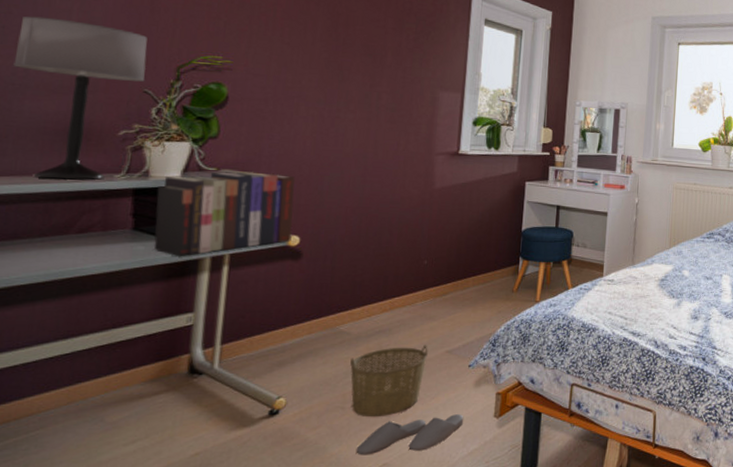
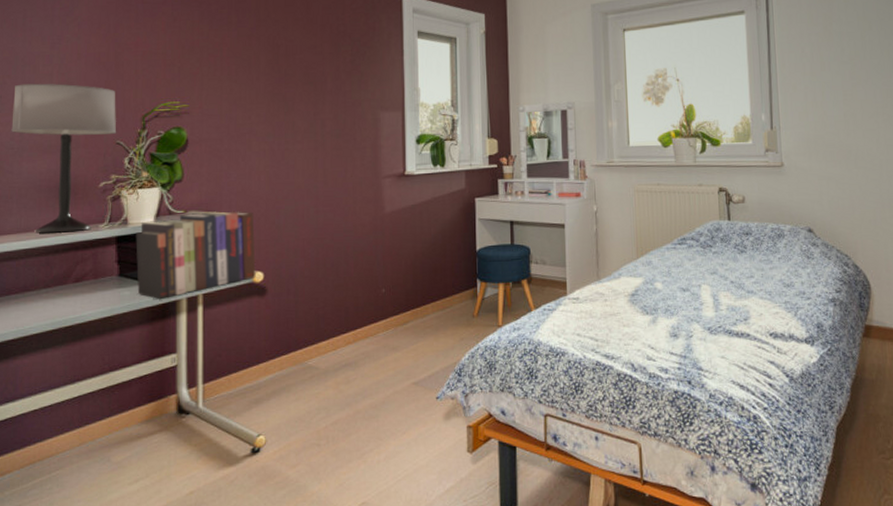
basket: present [350,345,428,418] -> none [321,377,395,454]
slippers: present [356,414,464,455] -> none [335,450,437,494]

